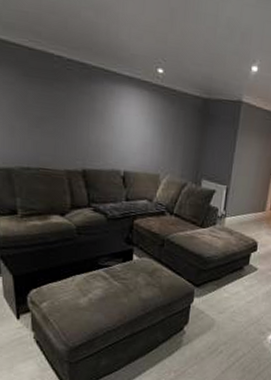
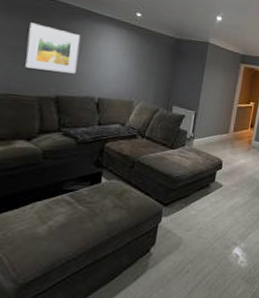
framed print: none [50,88,101,145] -> present [25,22,80,74]

